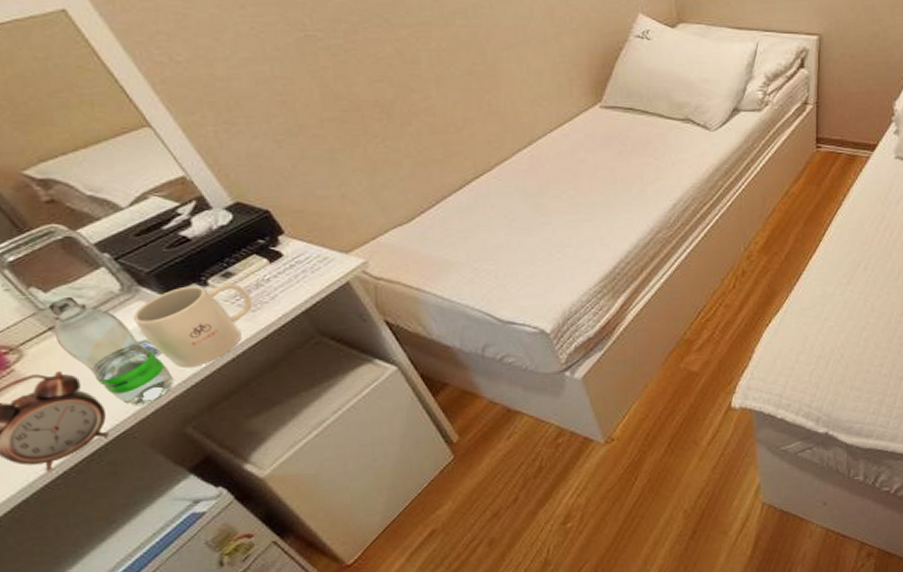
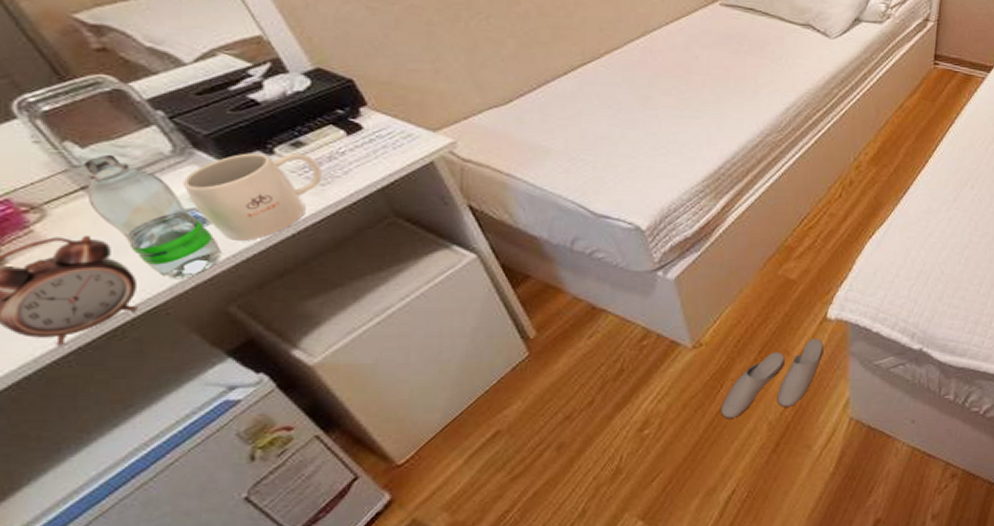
slippers: none [637,427,731,510] -> present [721,338,824,419]

